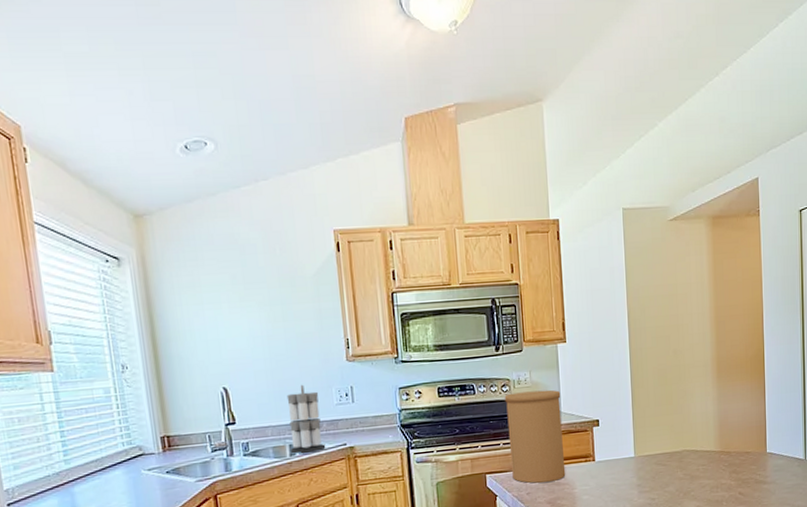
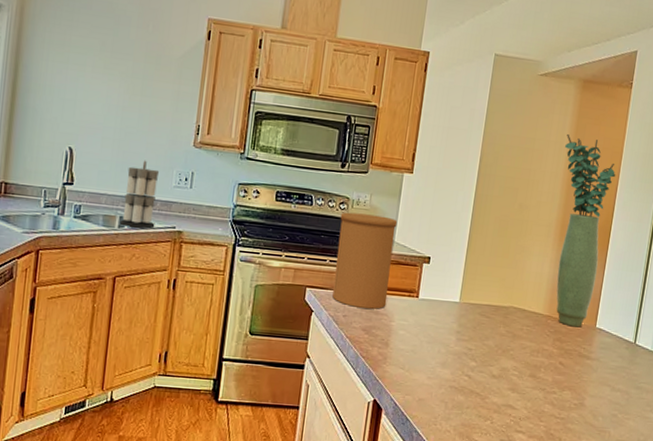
vase: none [706,273,760,457] -> present [556,134,616,328]

